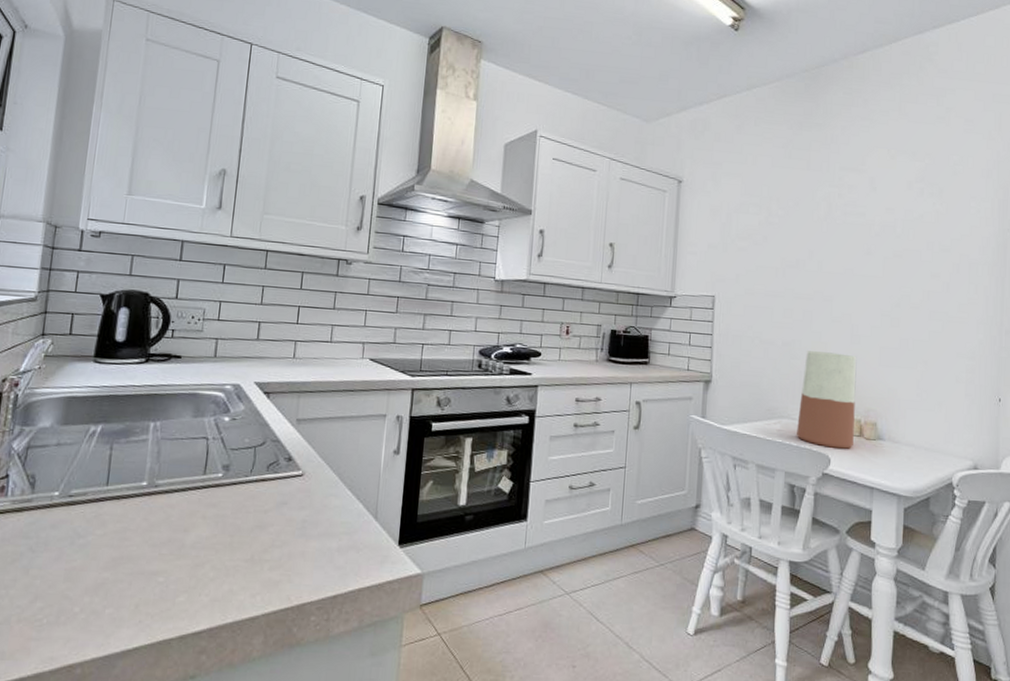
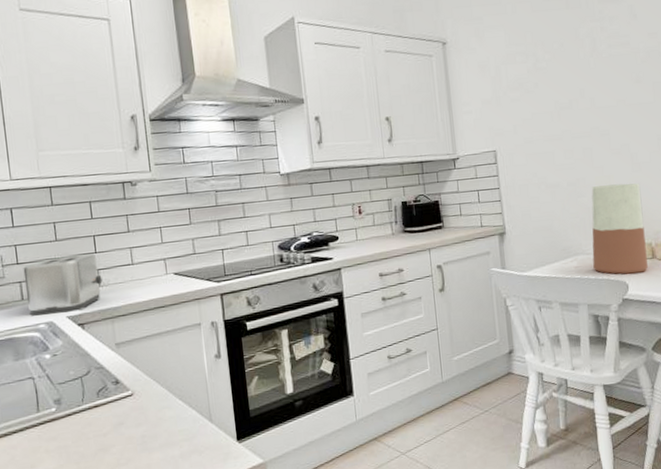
toaster: none [218,321,298,379] -> present [23,254,103,316]

